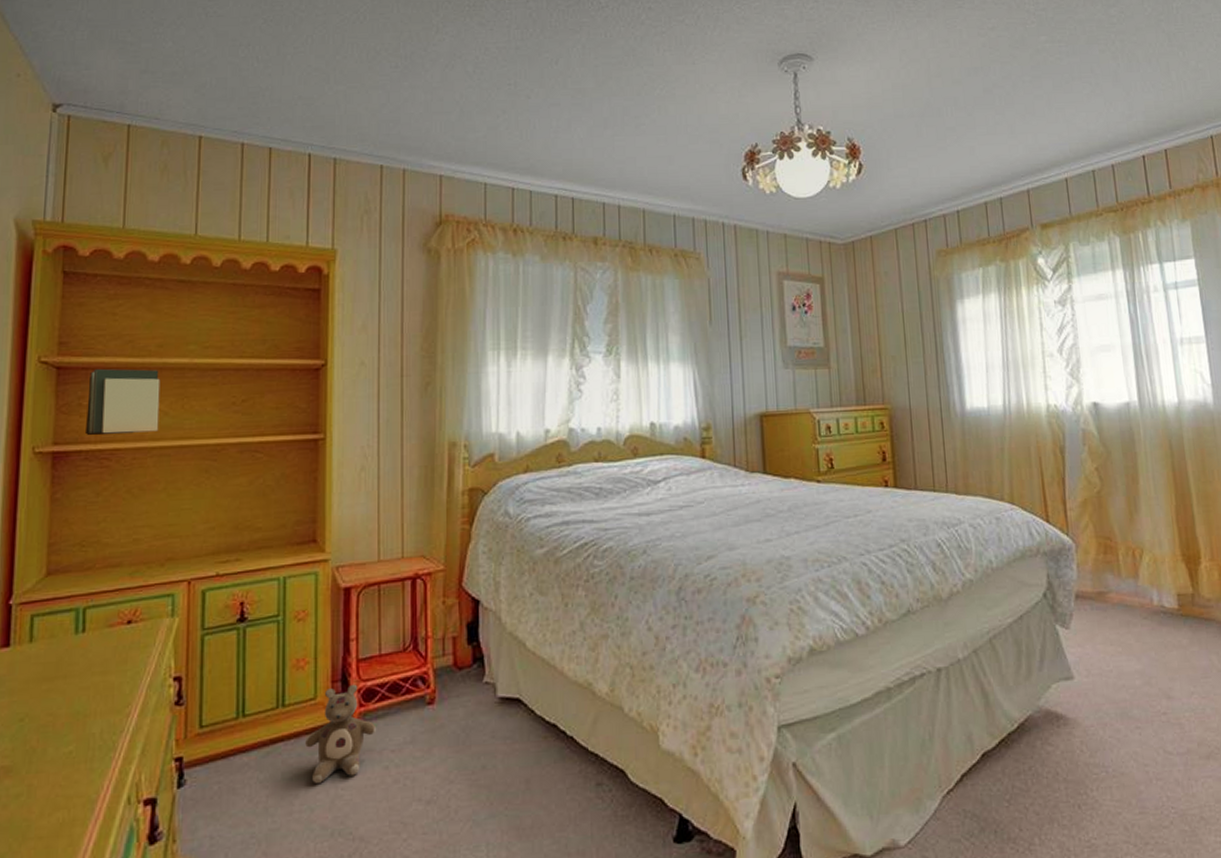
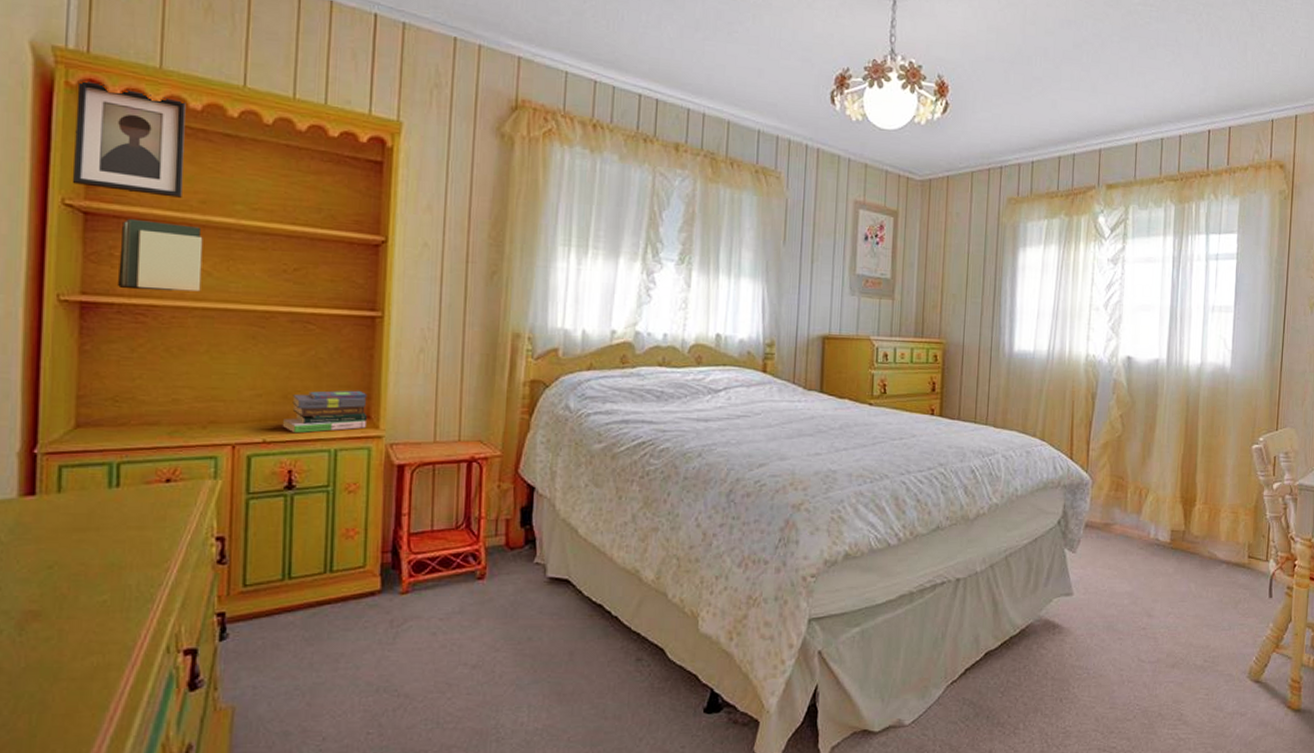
picture frame: none [47,247,145,345] -> present [72,79,186,198]
books: none [233,514,314,564] -> present [282,390,368,434]
stuffed bear: present [305,684,377,785] -> none [353,556,426,645]

